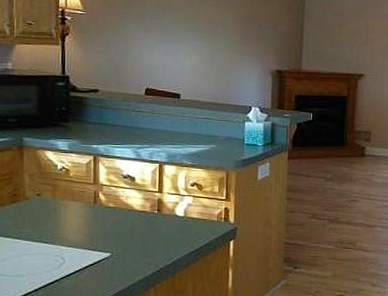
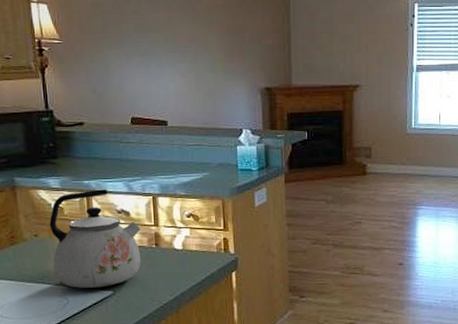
kettle: none [53,154,145,249] -> present [49,189,141,288]

